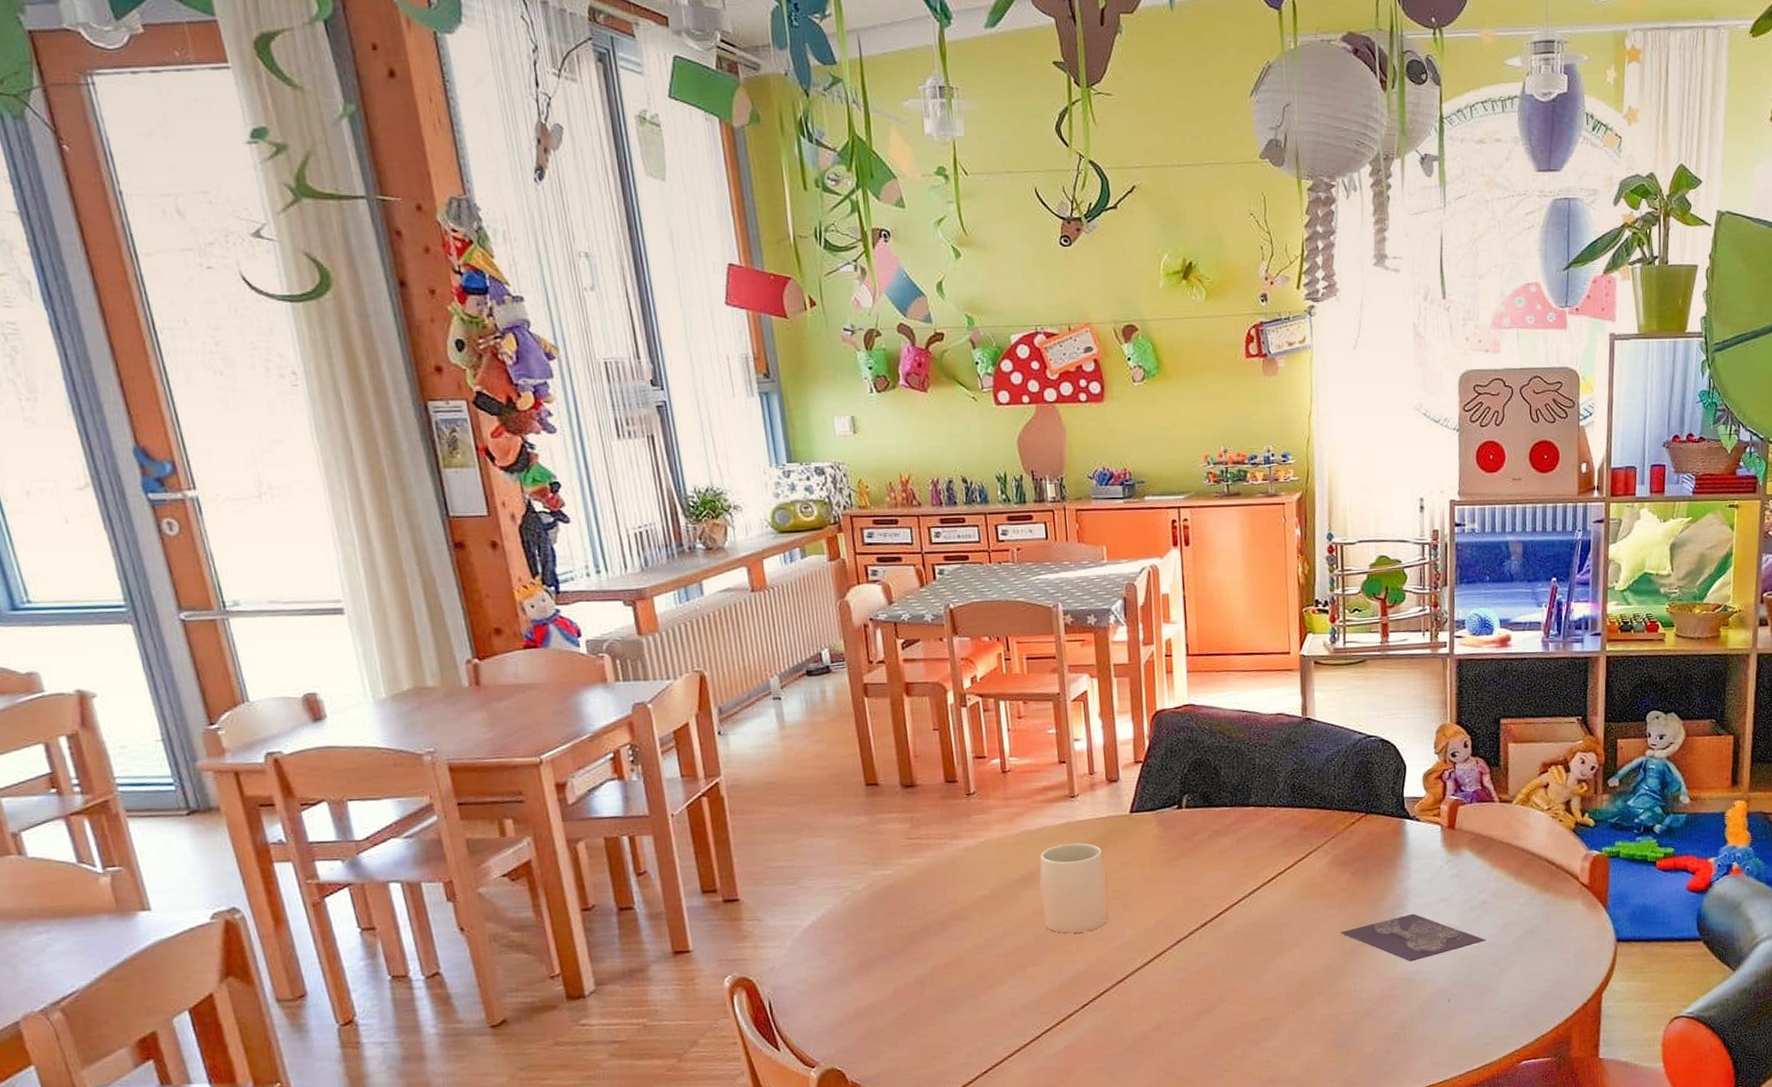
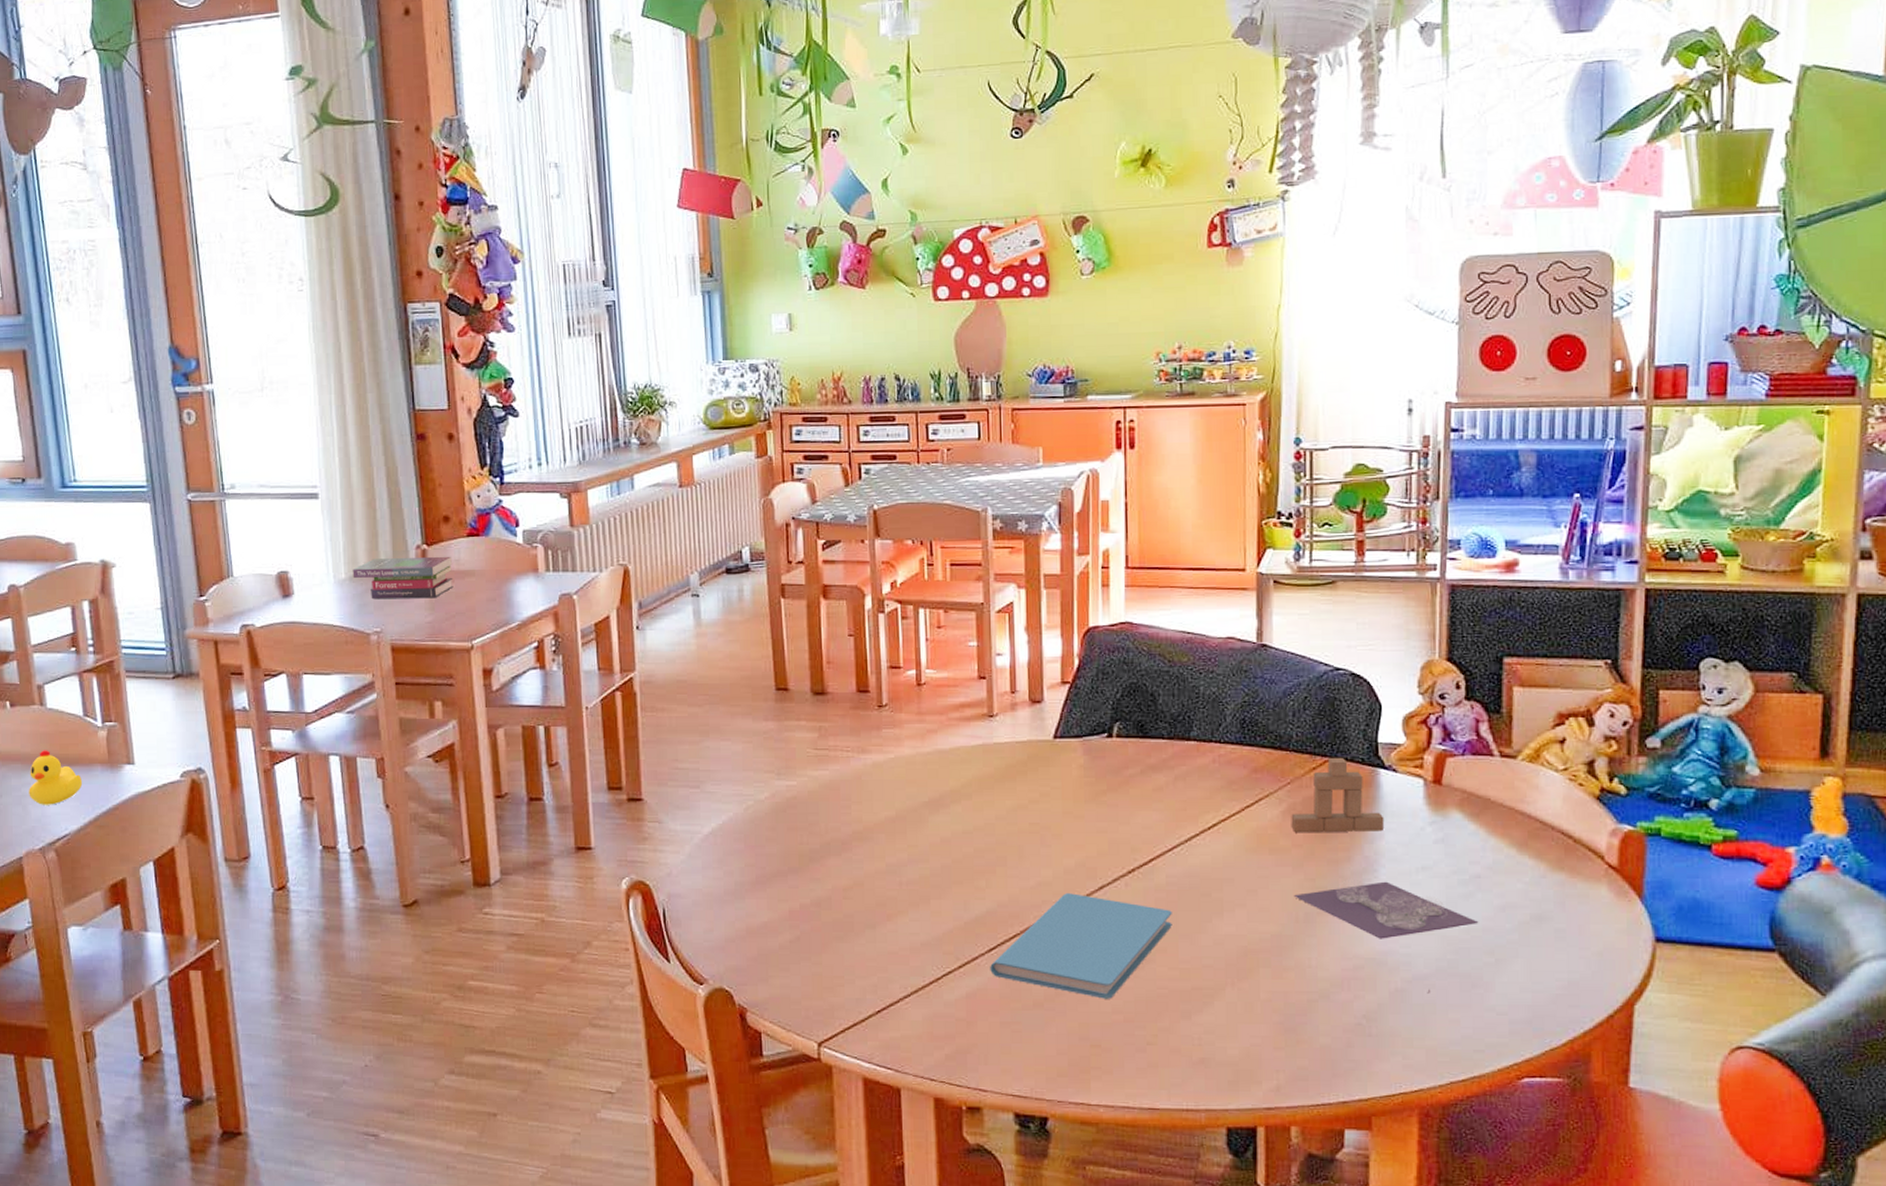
rubber duck: none [15,903,87,964] -> present [29,750,83,805]
books: none [394,669,514,717] -> present [352,556,454,599]
mug: present [1039,843,1109,934] -> none [949,766,1025,867]
book: none [1084,949,1241,1038] -> present [990,893,1172,999]
toy blocks: none [1335,811,1411,880] -> present [1291,757,1385,833]

